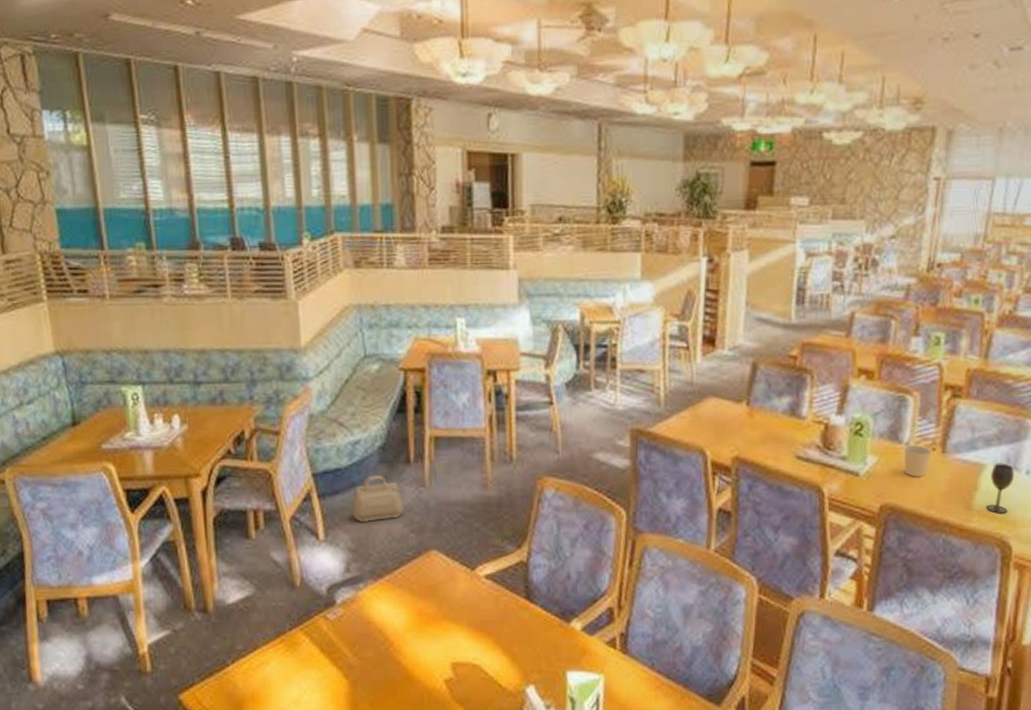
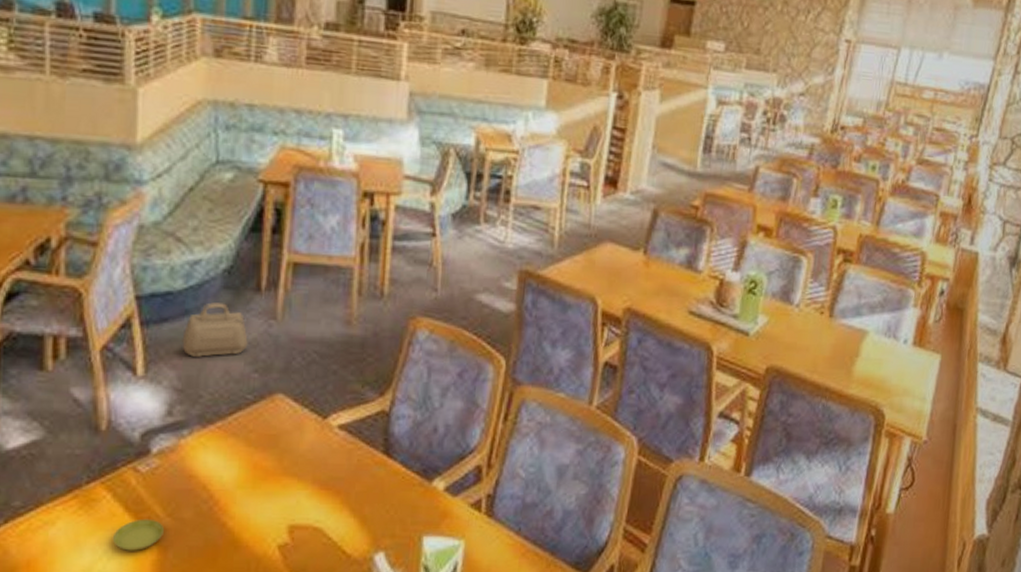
saucer: none [313,658,352,685] -> present [112,518,164,551]
dixie cup: present [905,445,931,477] -> none [793,307,820,340]
wine glass: present [987,463,1015,514] -> none [865,330,894,382]

